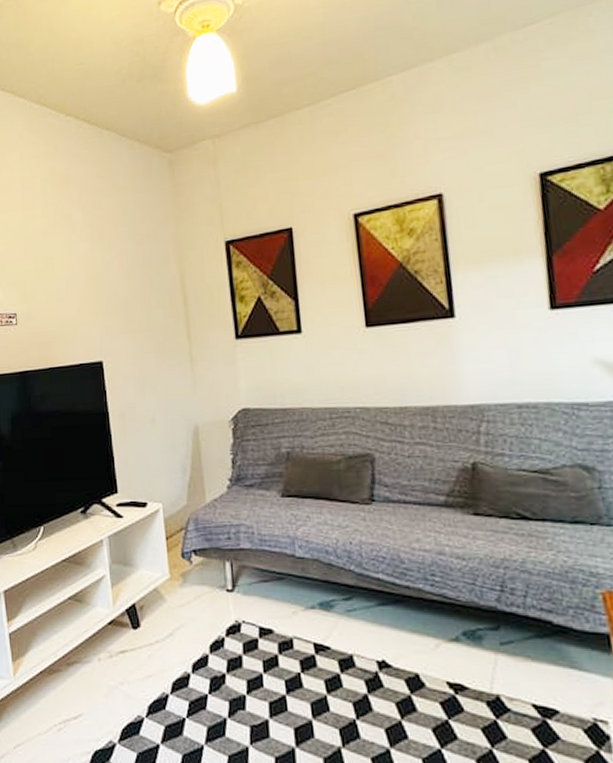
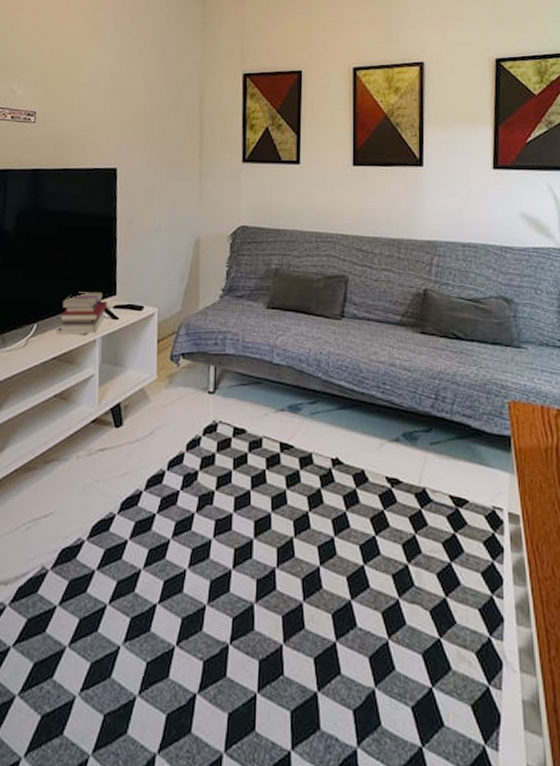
books: none [63,491,110,536] -> present [57,292,107,335]

